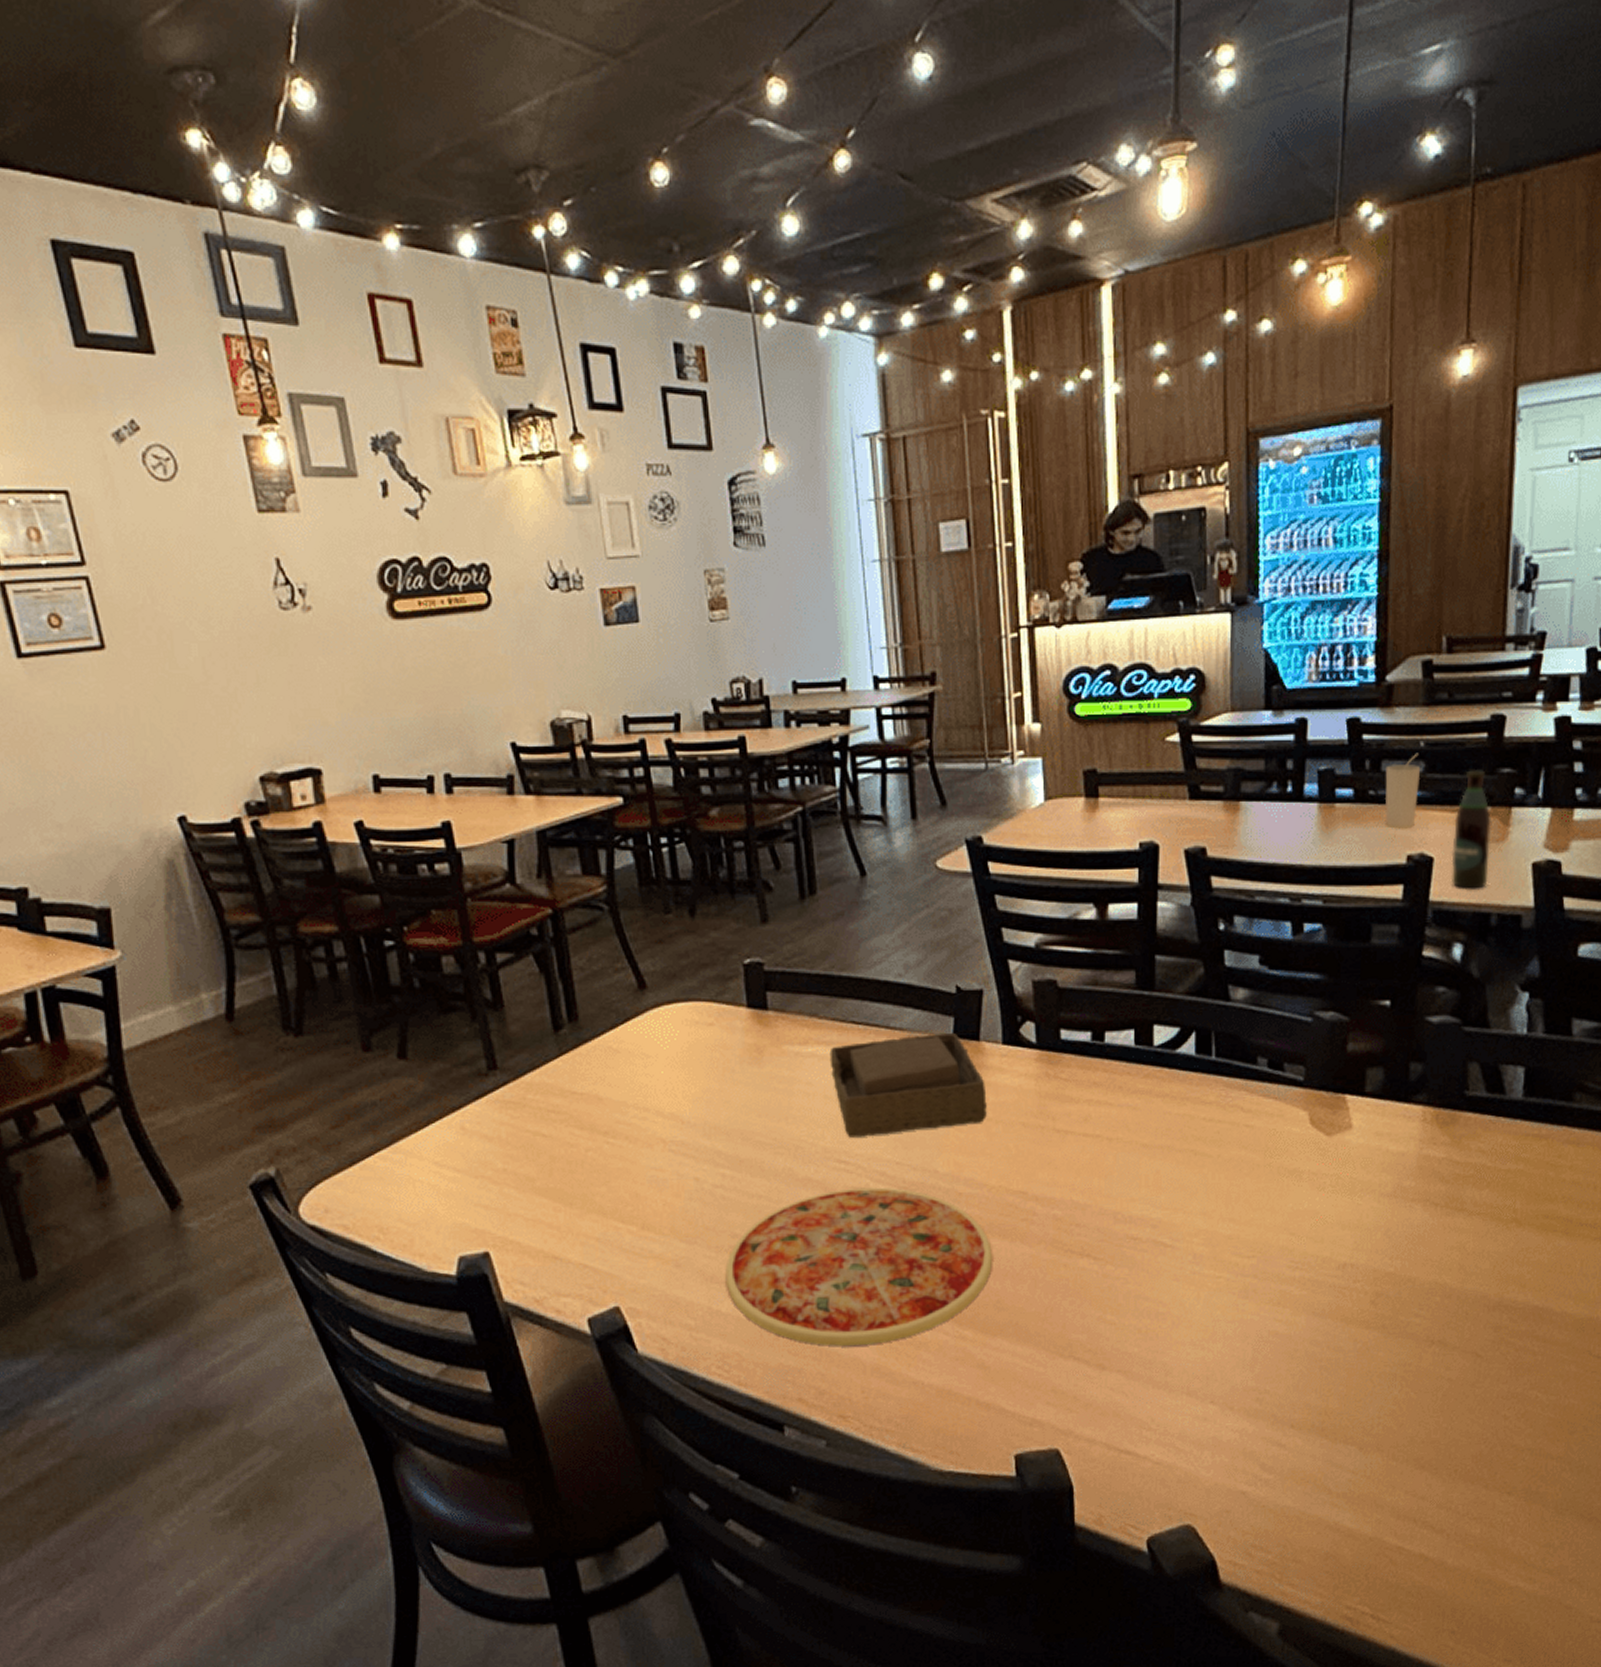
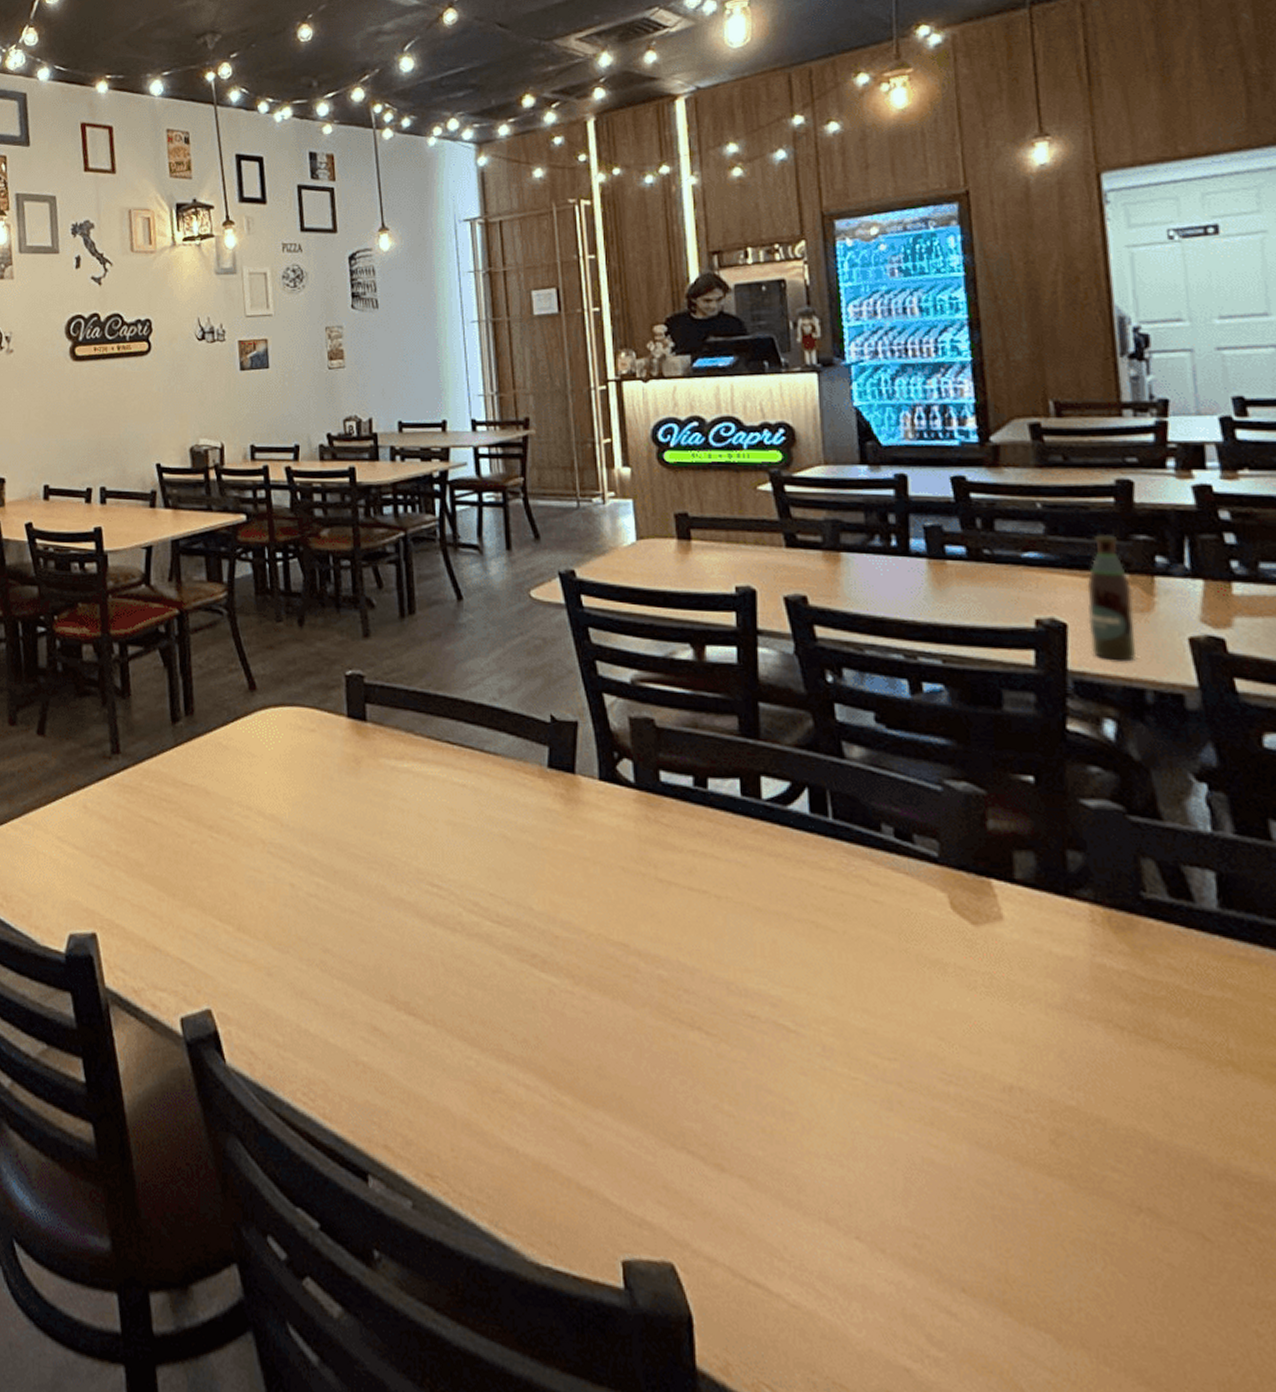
pizza: present [725,1187,993,1346] -> none [315,915,593,1096]
napkin holder: present [829,1032,987,1138] -> none [424,762,584,862]
cup: present [1385,753,1421,829] -> none [999,514,1041,592]

